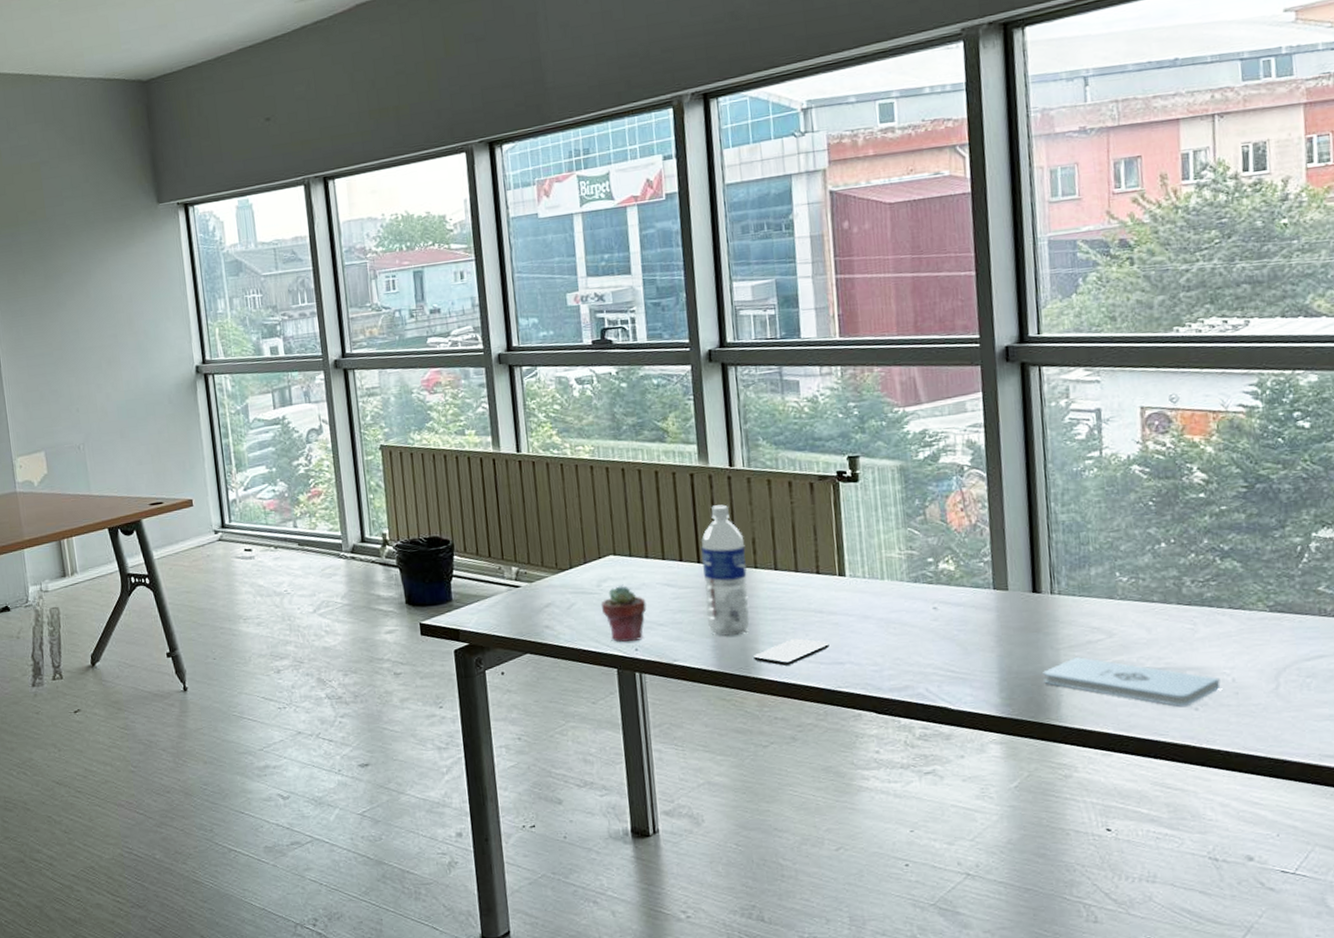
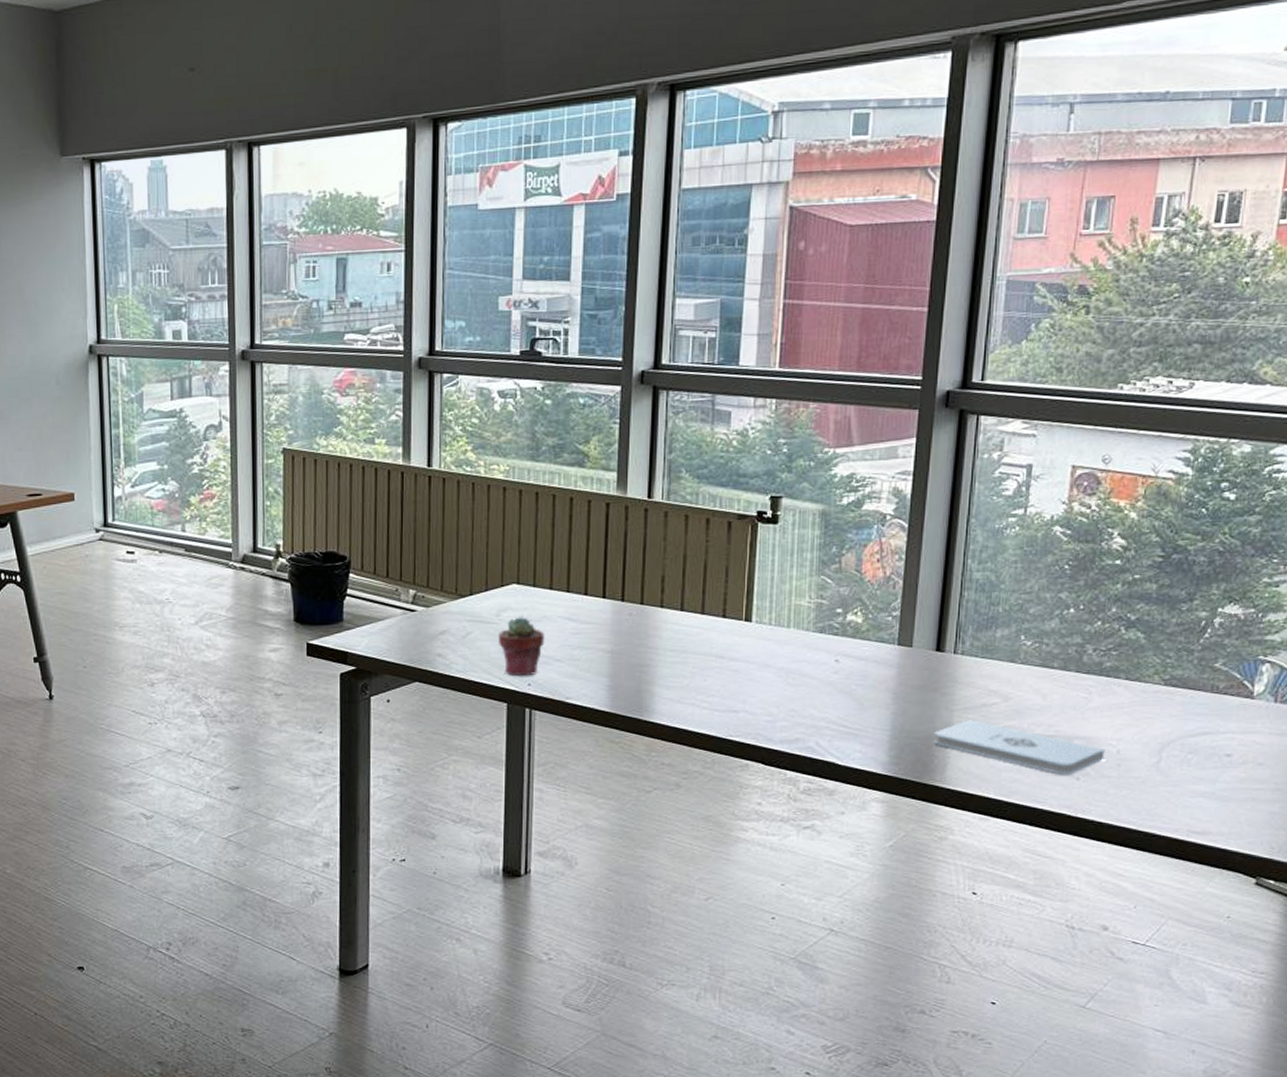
water bottle: present [701,504,751,636] -> none [605,538,654,676]
smartphone: present [753,637,830,666] -> none [648,682,726,710]

